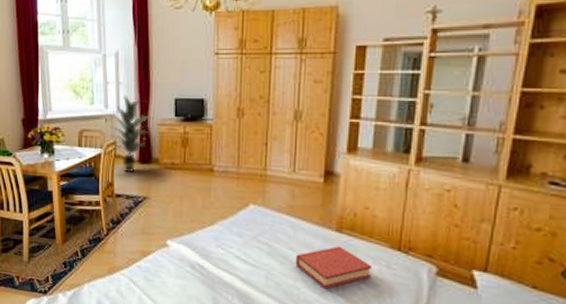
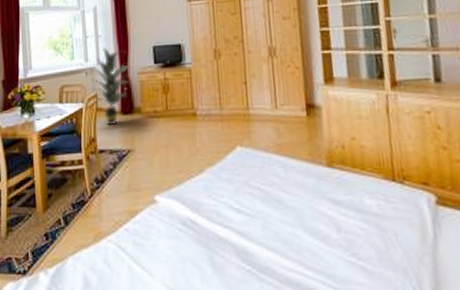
hardback book: present [295,246,371,290] -> none [290,182,371,234]

